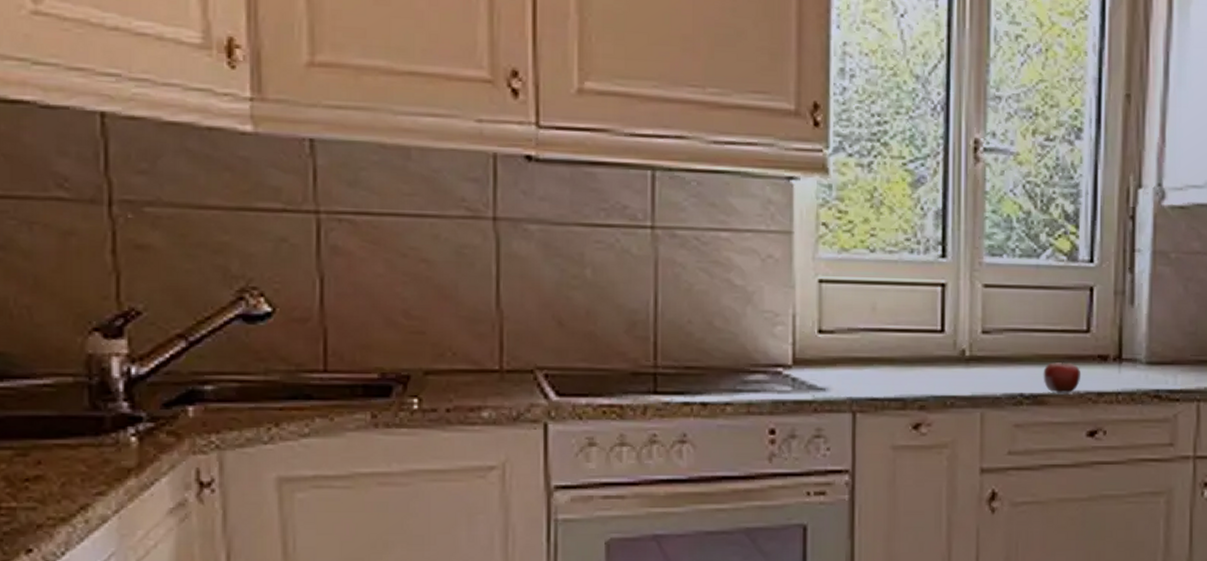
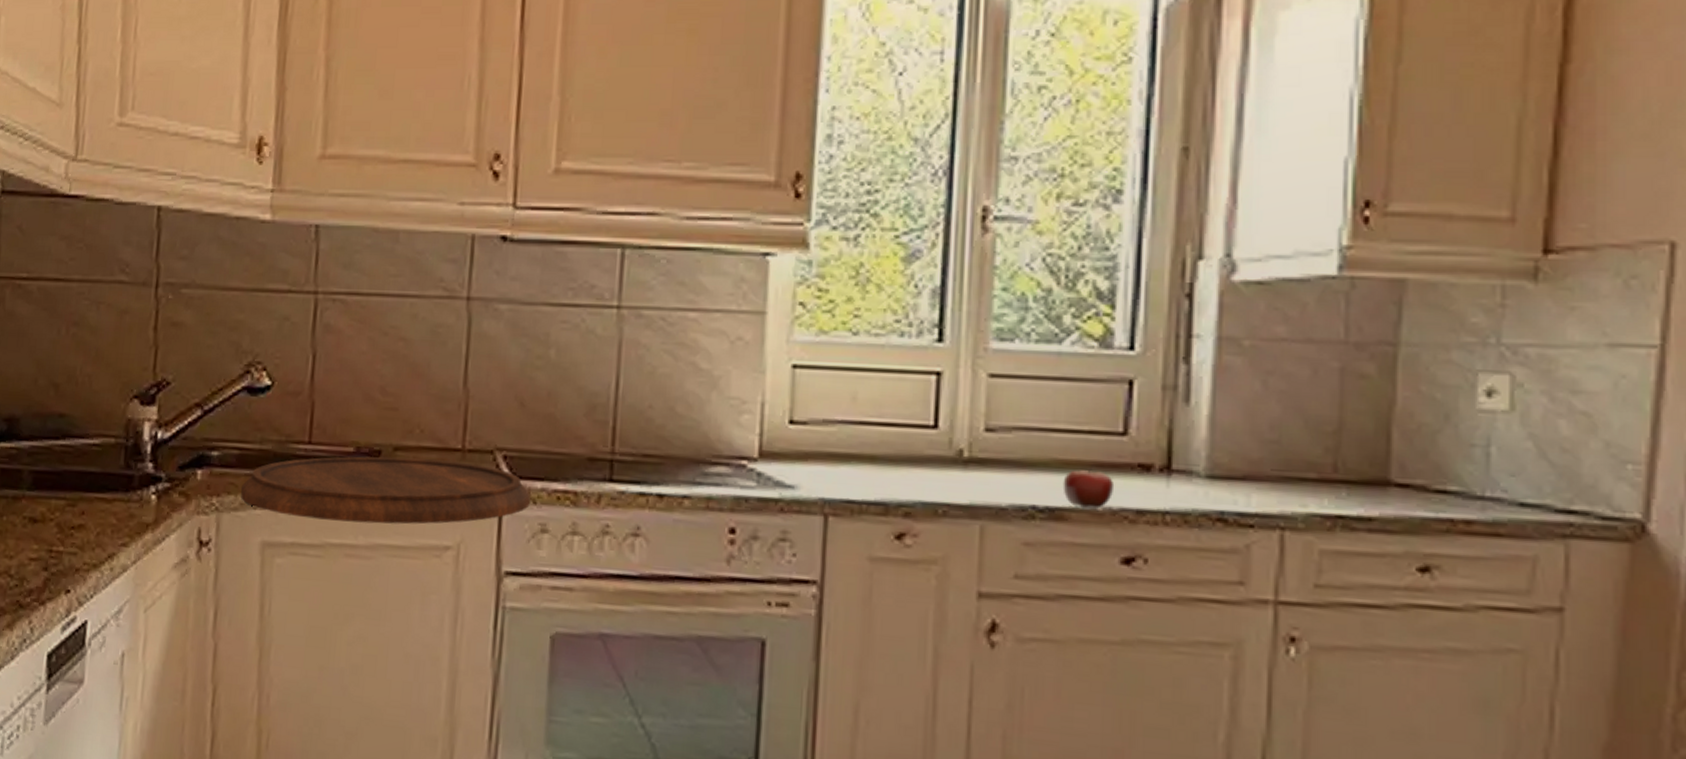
cutting board: none [247,381,575,450] -> present [241,456,530,525]

